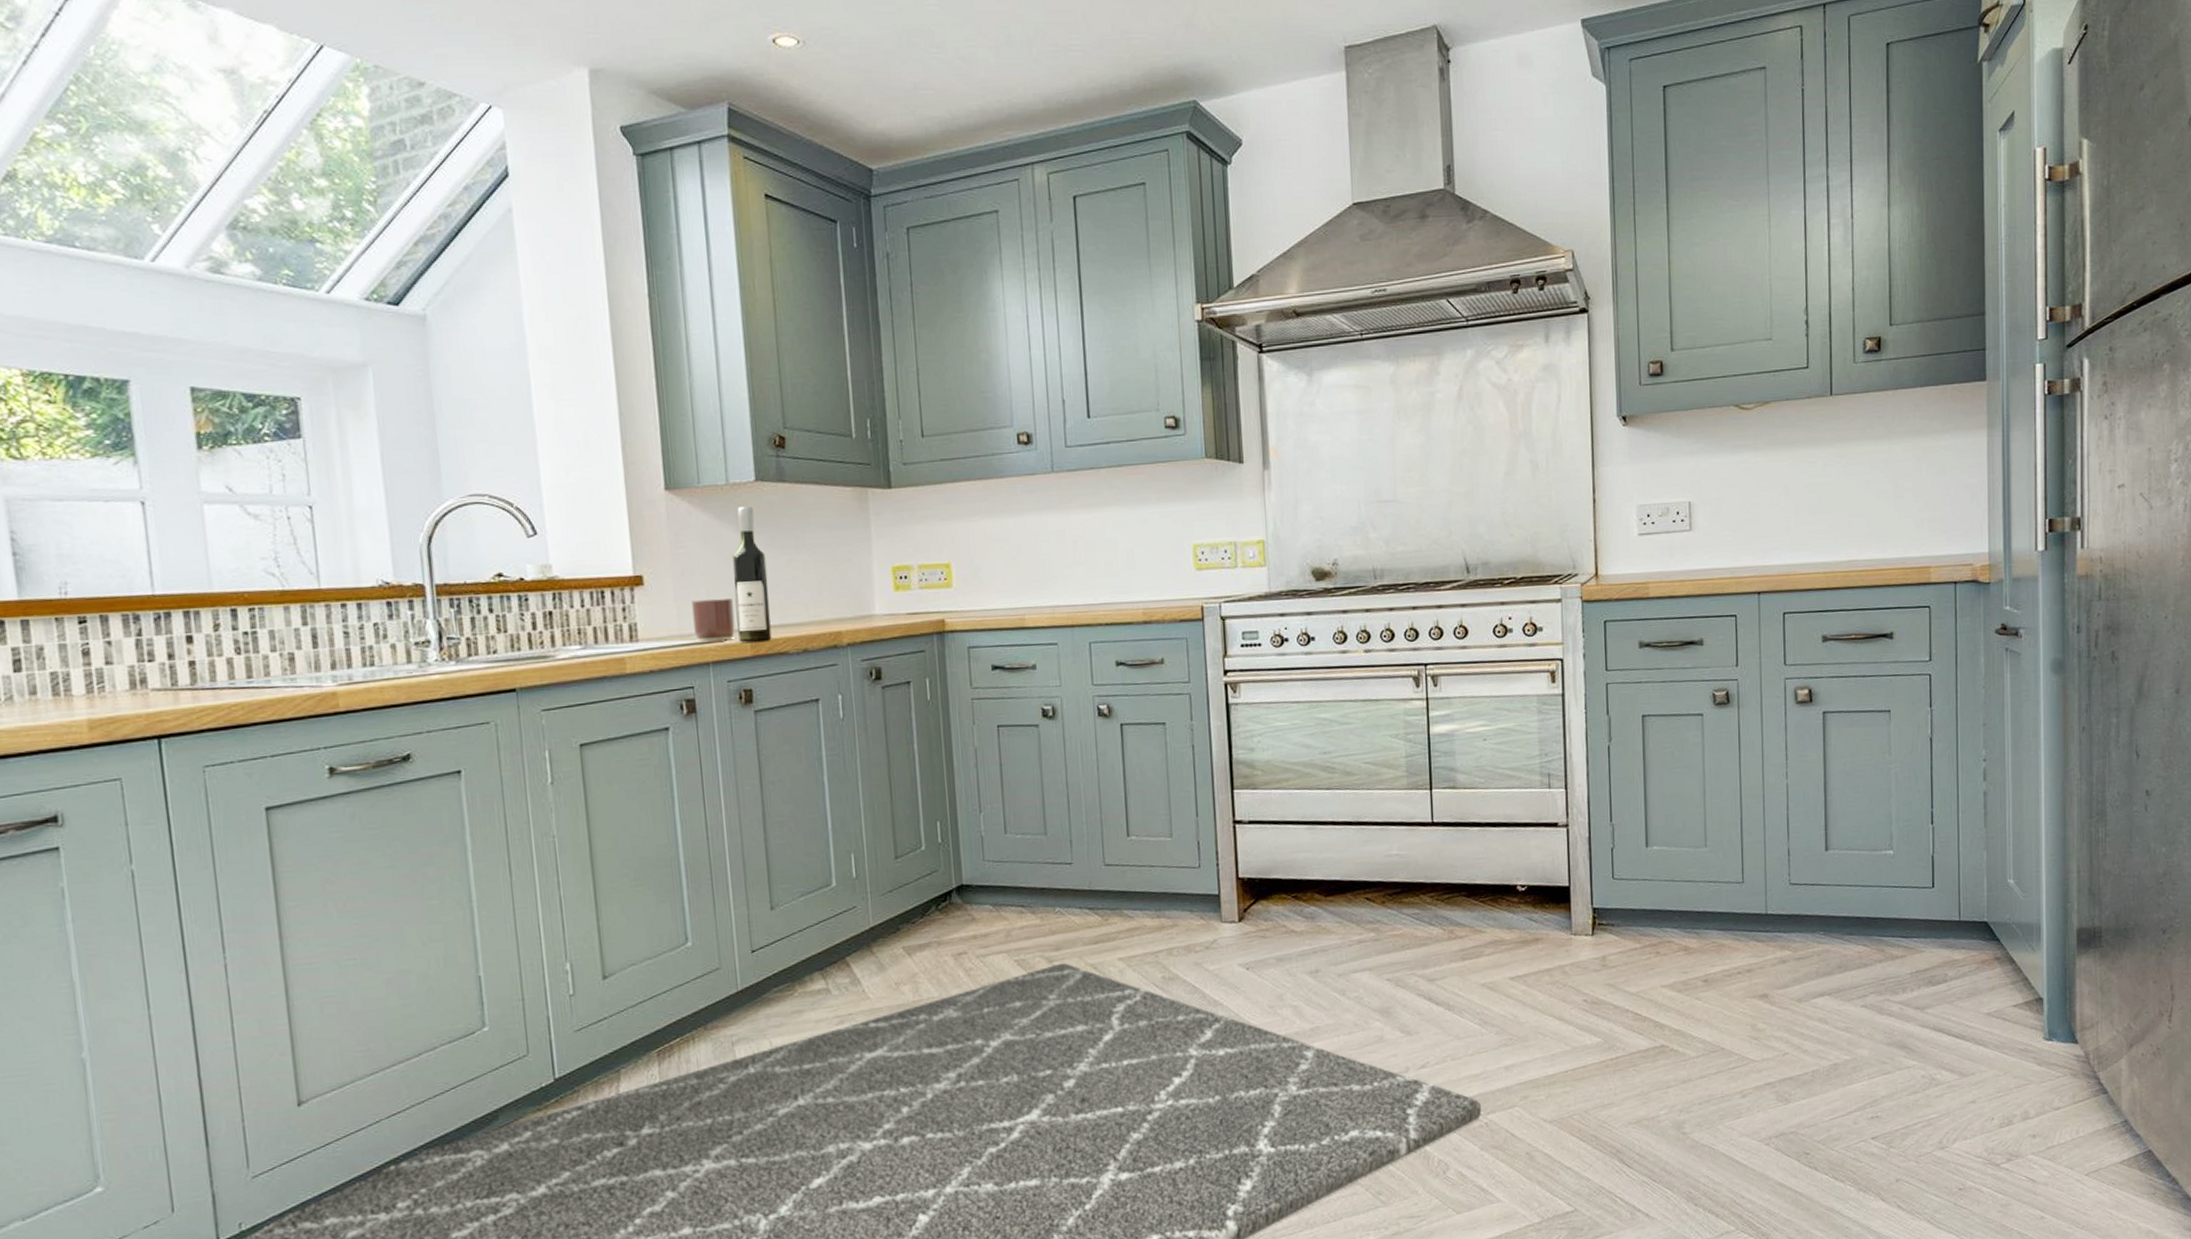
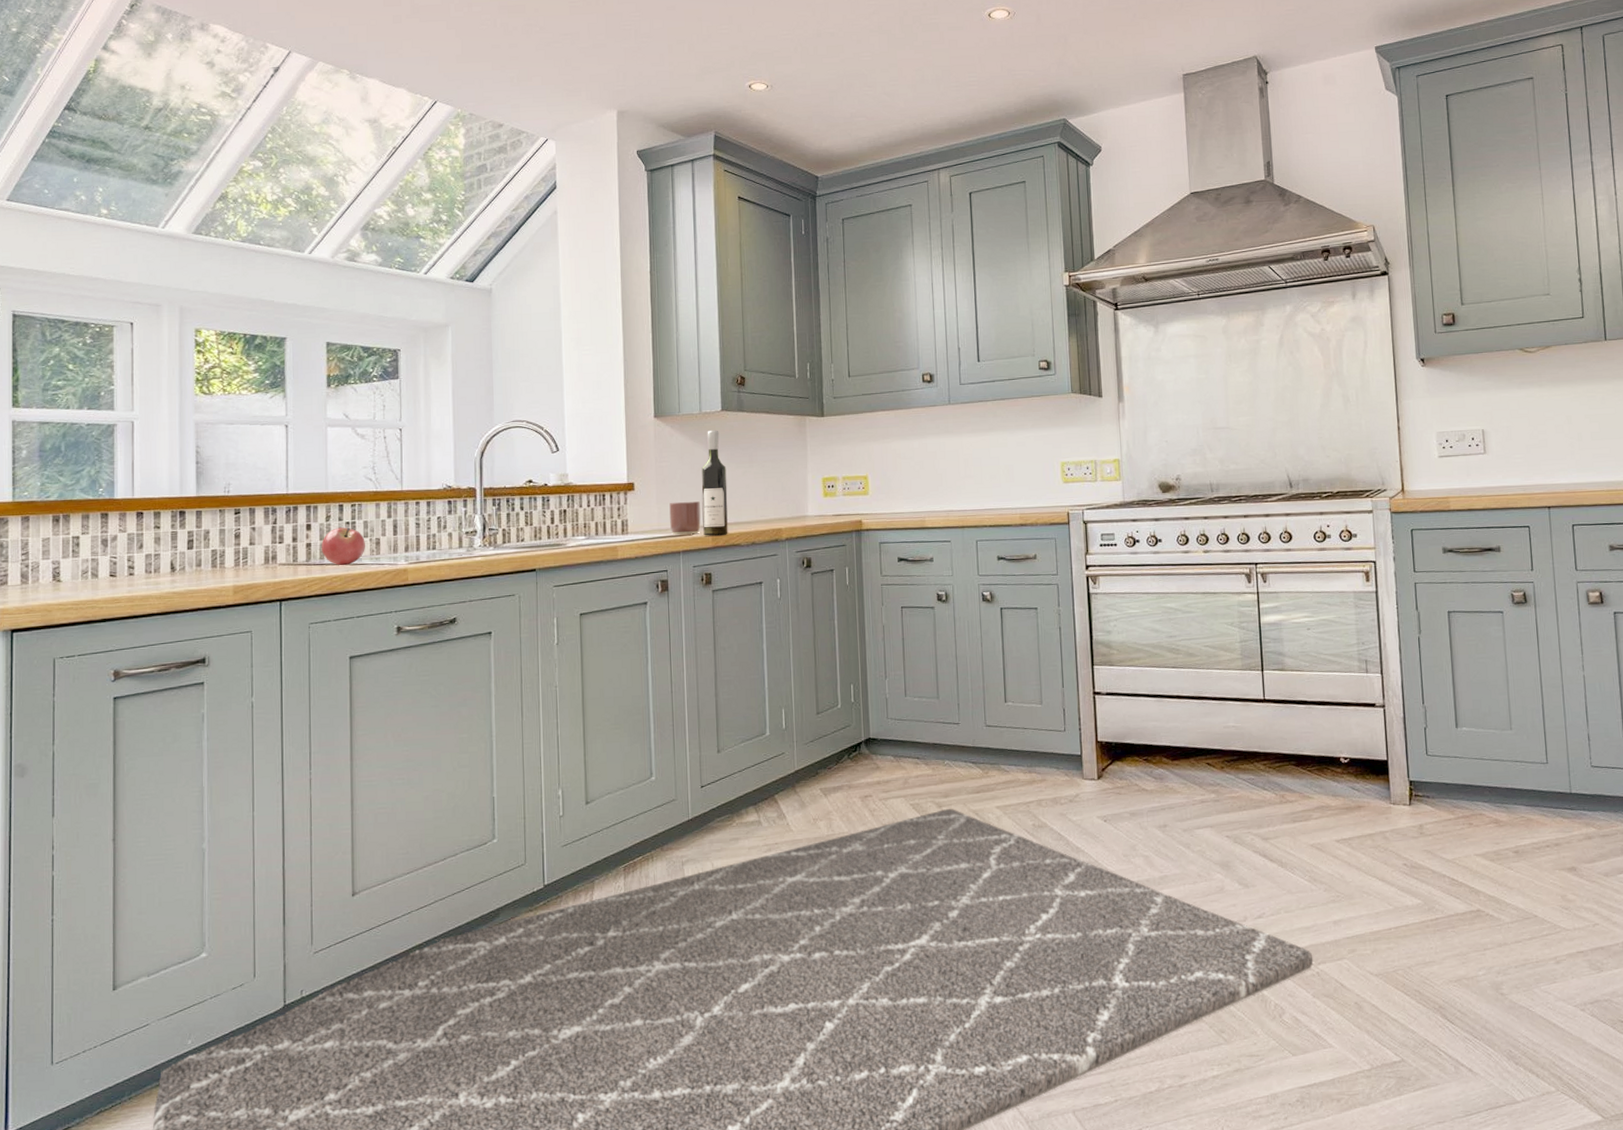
fruit: none [210,638,275,690] -> present [322,527,366,566]

